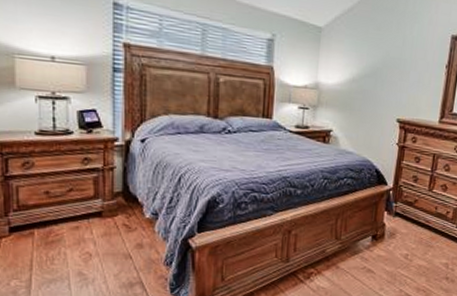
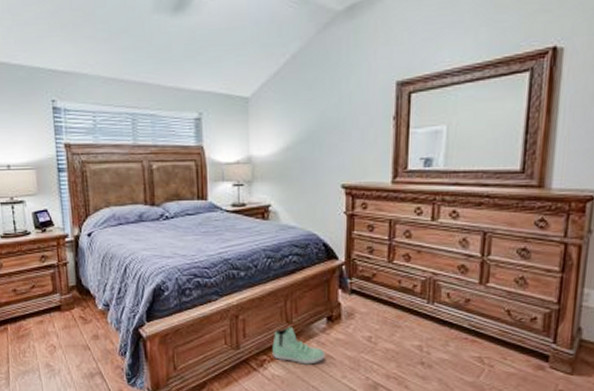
sneaker: none [319,243,367,278] -> present [272,327,325,365]

